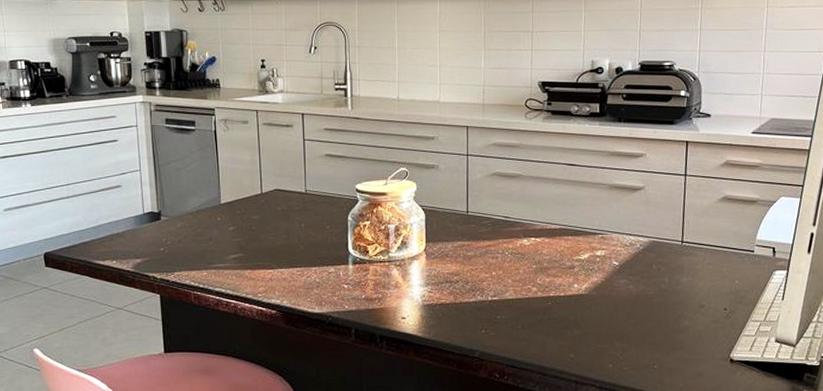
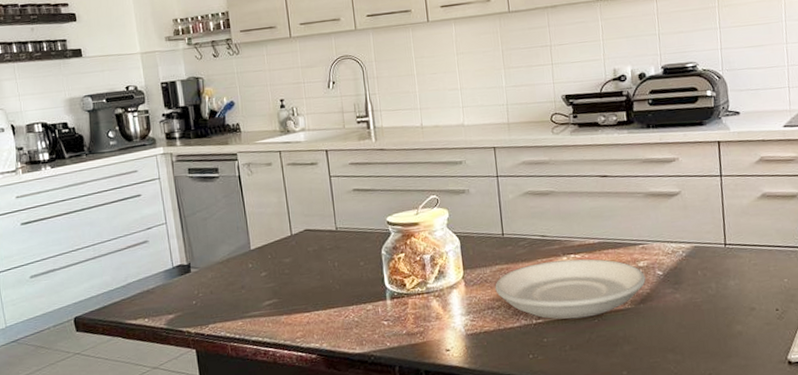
plate: none [455,242,601,300] -> present [495,258,646,319]

